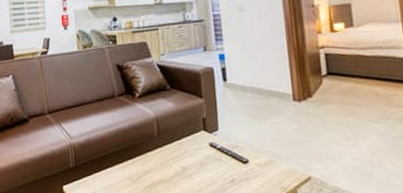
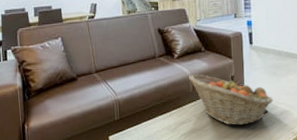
fruit basket: none [153,115,256,177] -> present [189,74,274,126]

